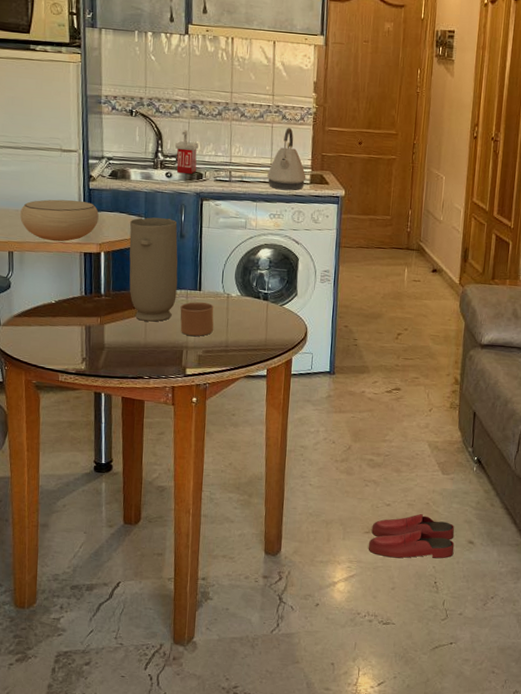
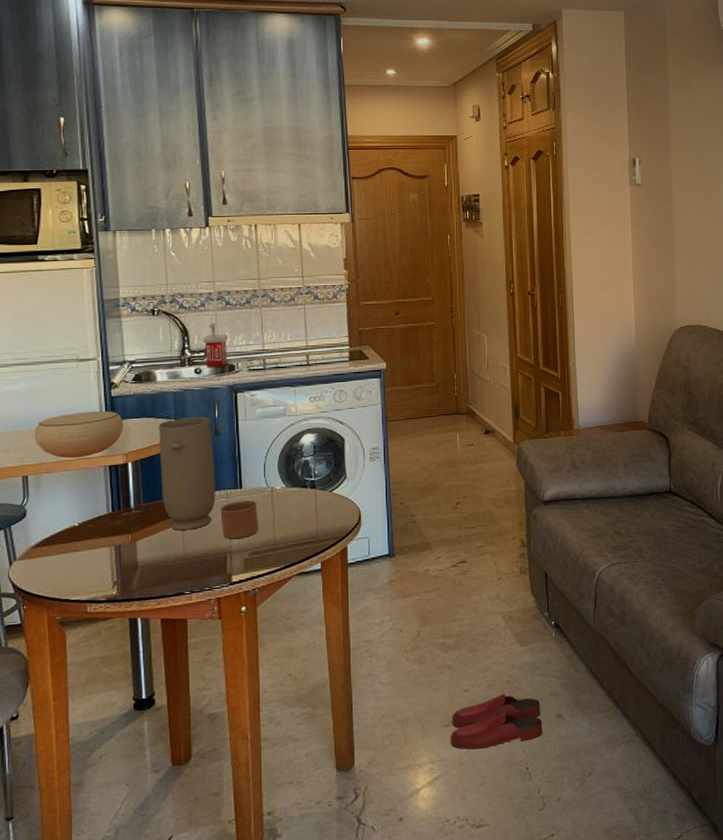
kettle: present [267,128,306,191] -> none [303,307,345,371]

